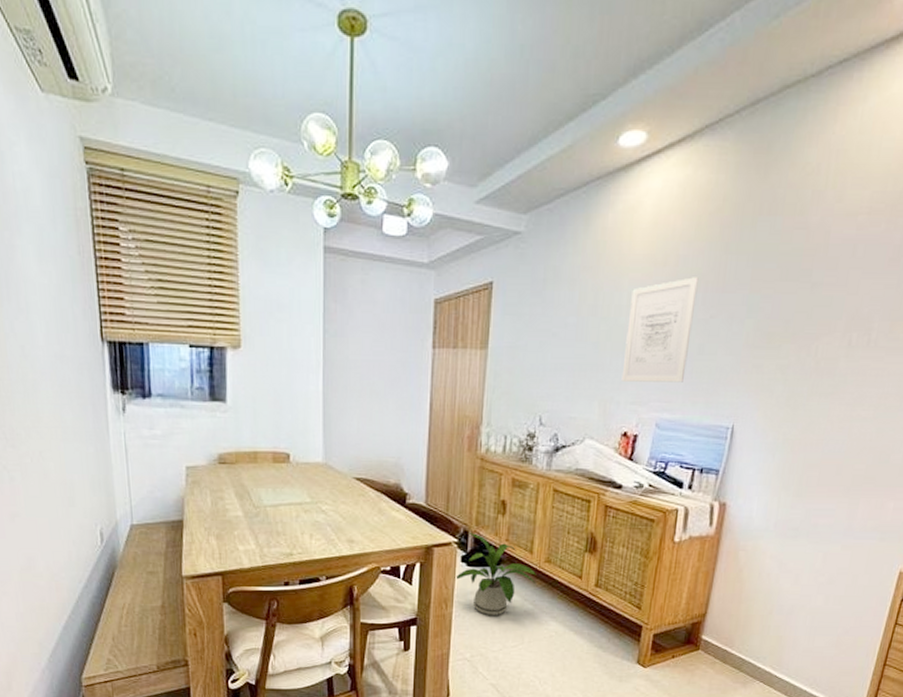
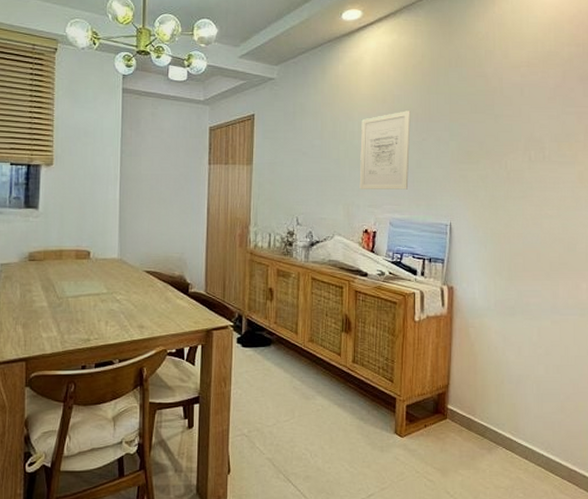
house plant: present [454,532,537,615] -> none [231,316,302,392]

